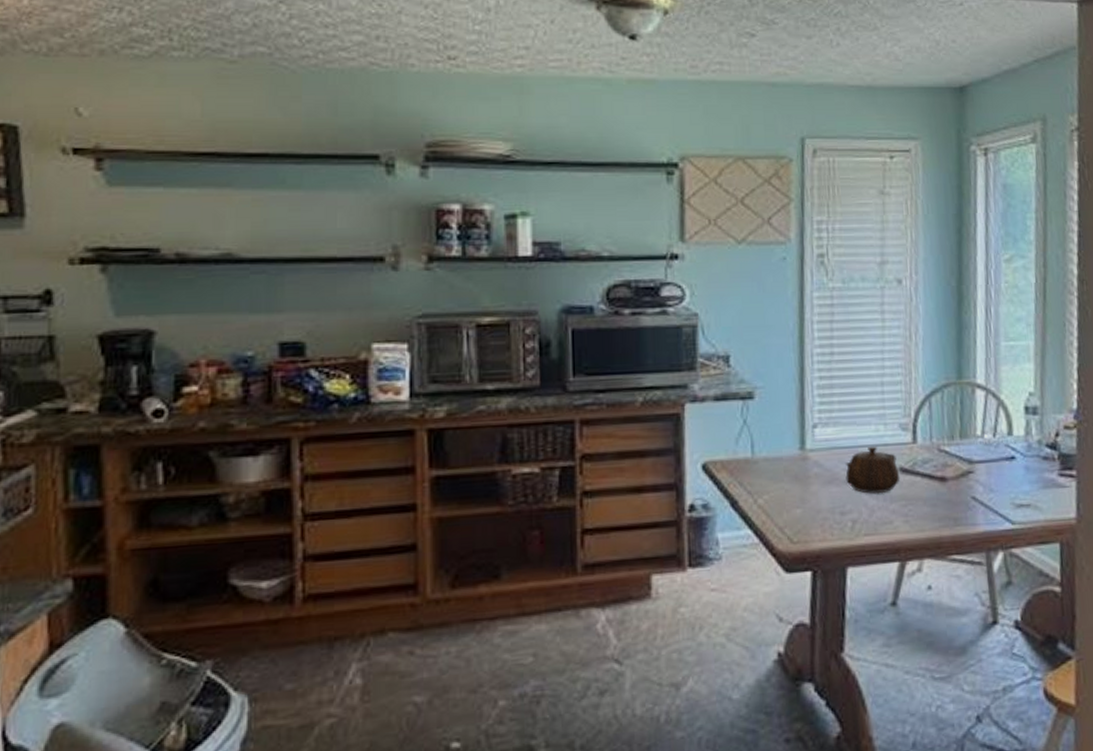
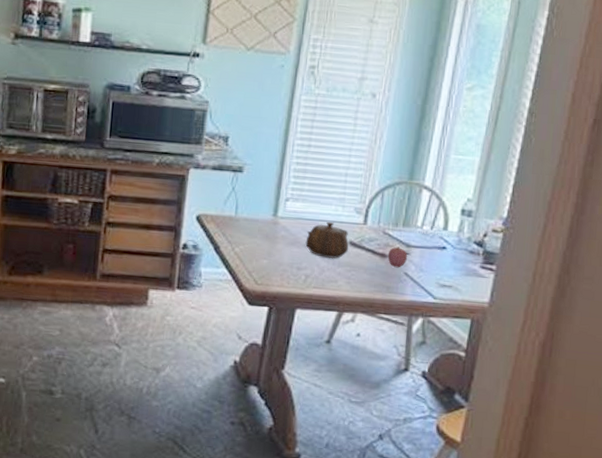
fruit: none [948,465,973,493] -> present [387,247,408,268]

